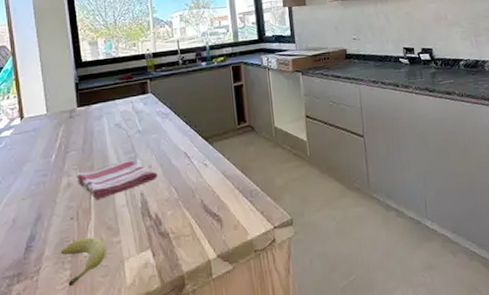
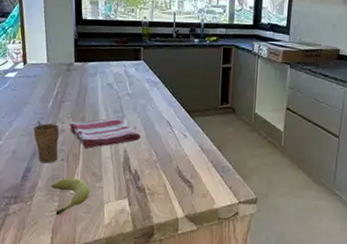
cup: none [35,178,67,227] -> present [33,121,59,164]

